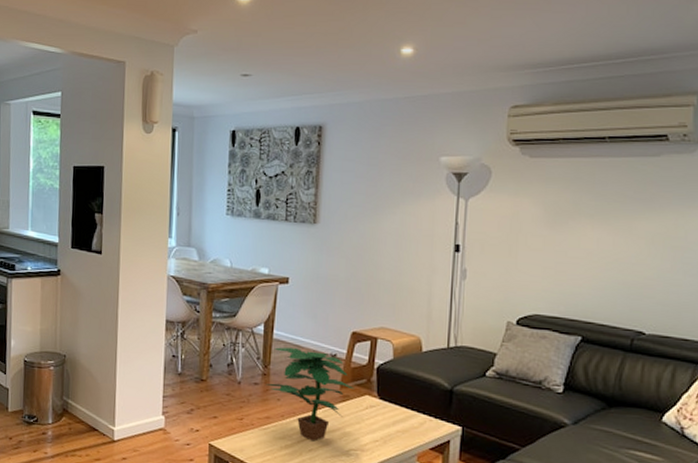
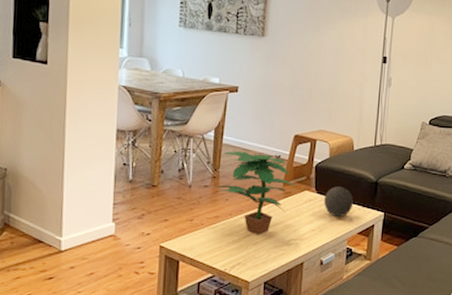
decorative ball: none [388,392,424,428] -> present [324,186,354,217]

